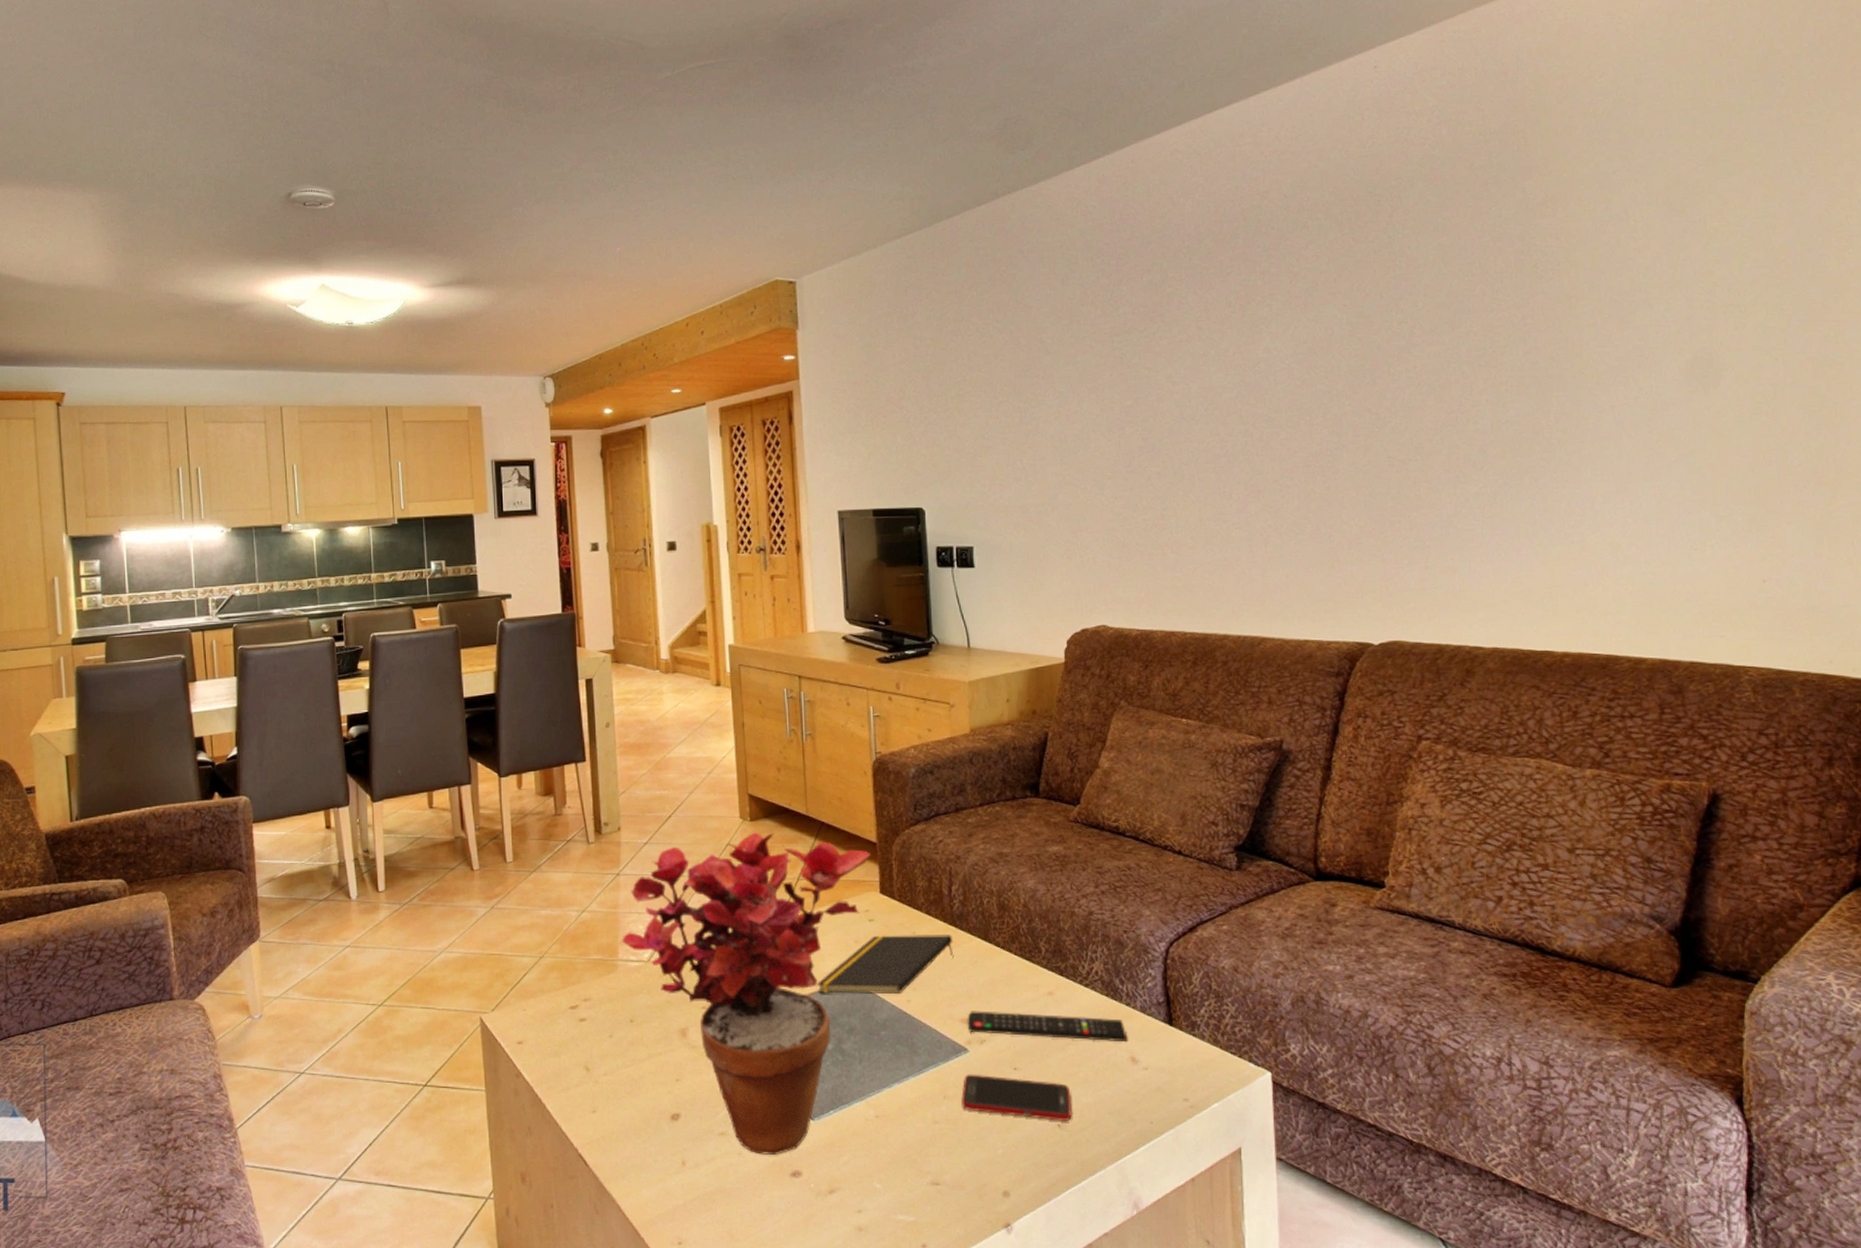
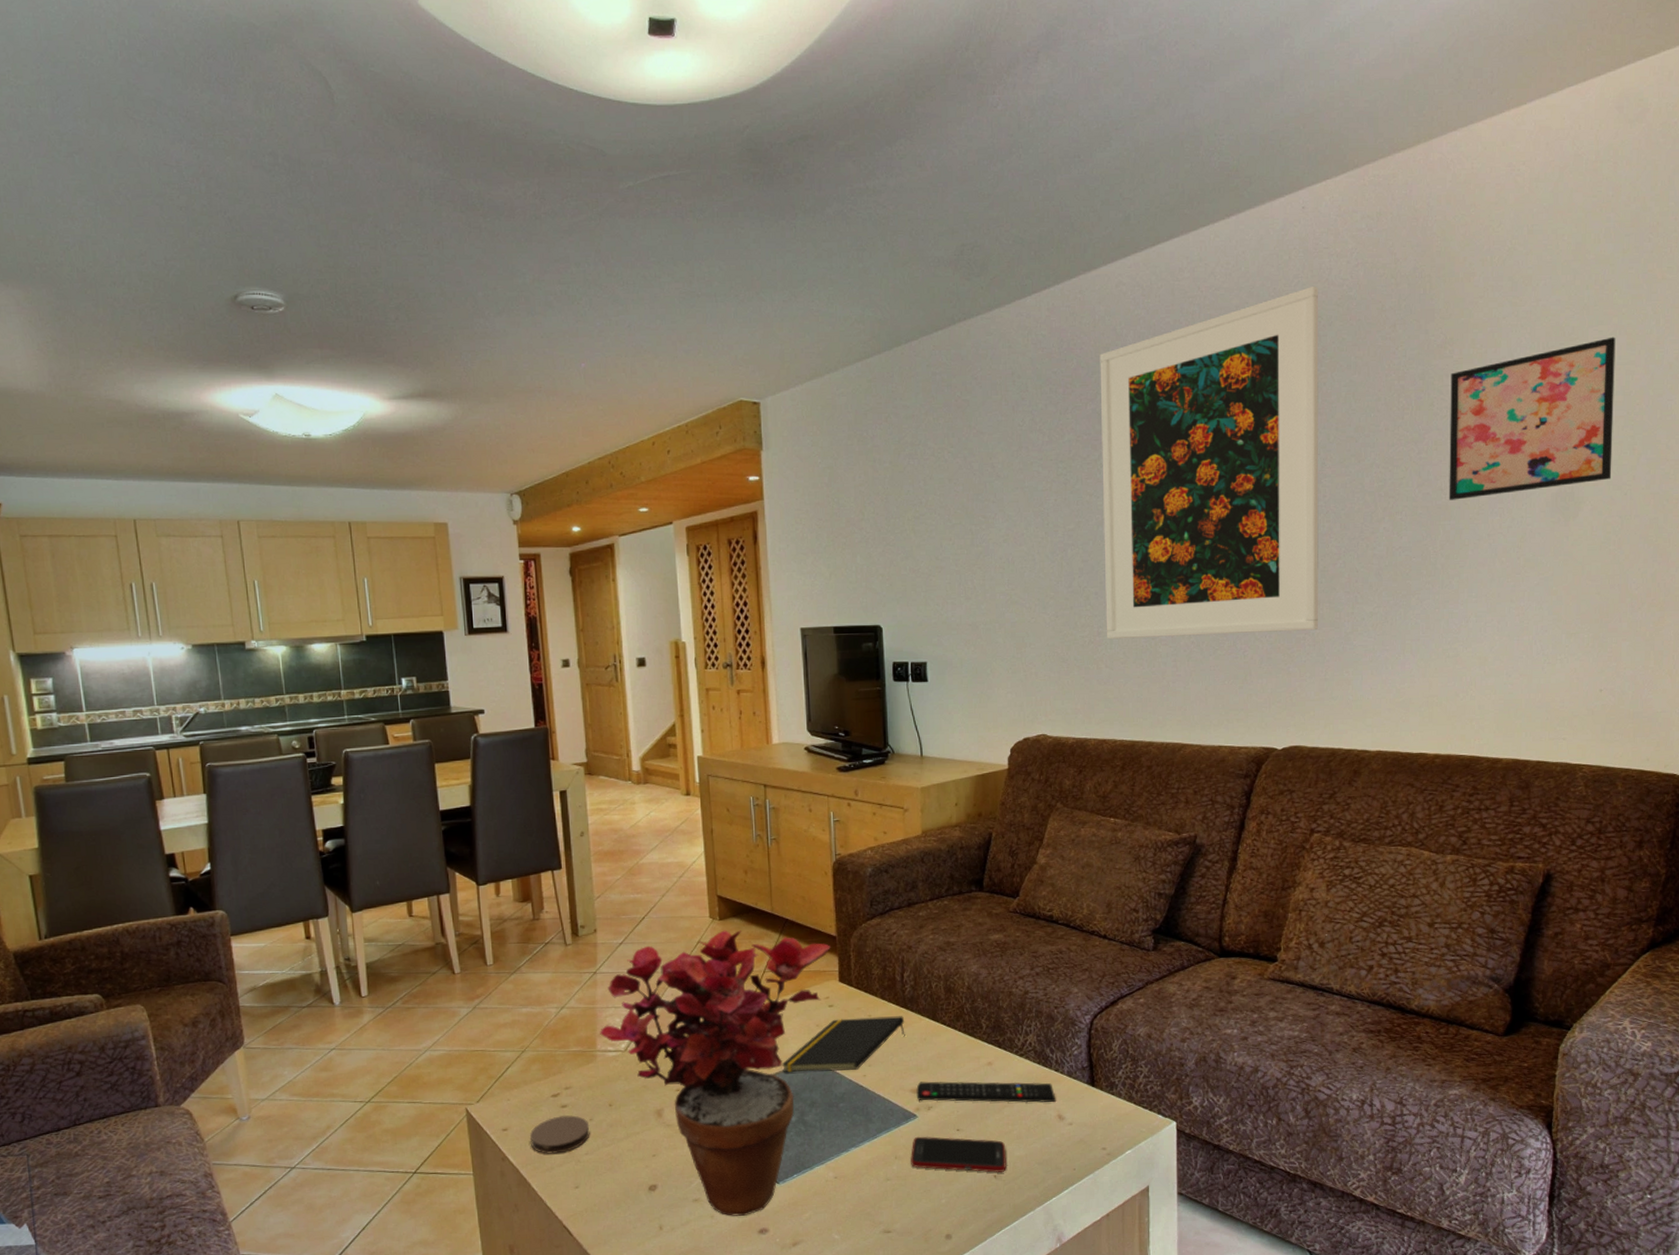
coaster: none [546,1030,610,1072] -> present [530,1115,590,1154]
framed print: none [1155,146,1415,523] -> present [1100,285,1319,640]
wall art: none [1555,188,1758,369] -> present [1448,337,1616,500]

